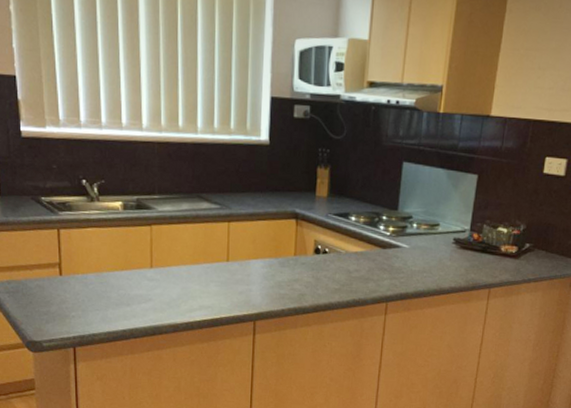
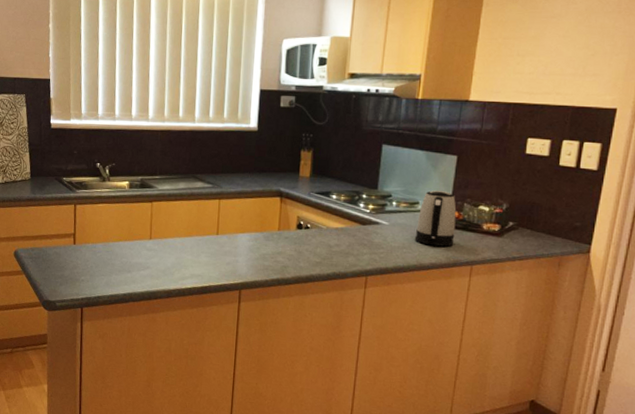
kettle: none [435,211,476,270] -> present [414,190,457,247]

